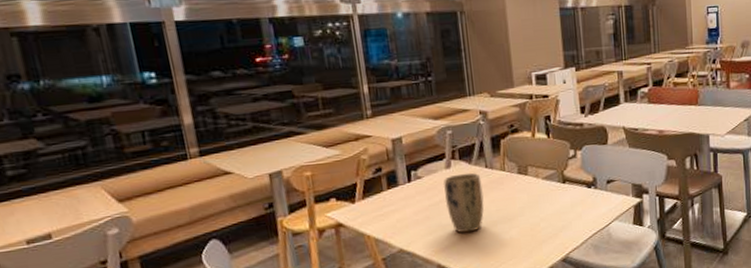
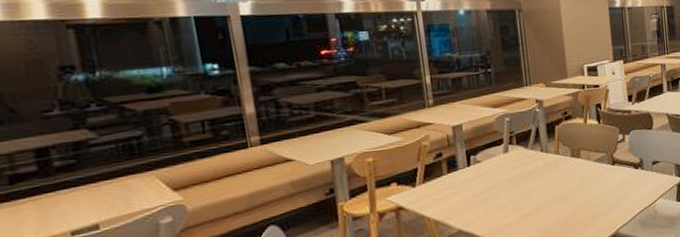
plant pot: present [443,172,484,233] -> none [501,156,540,213]

